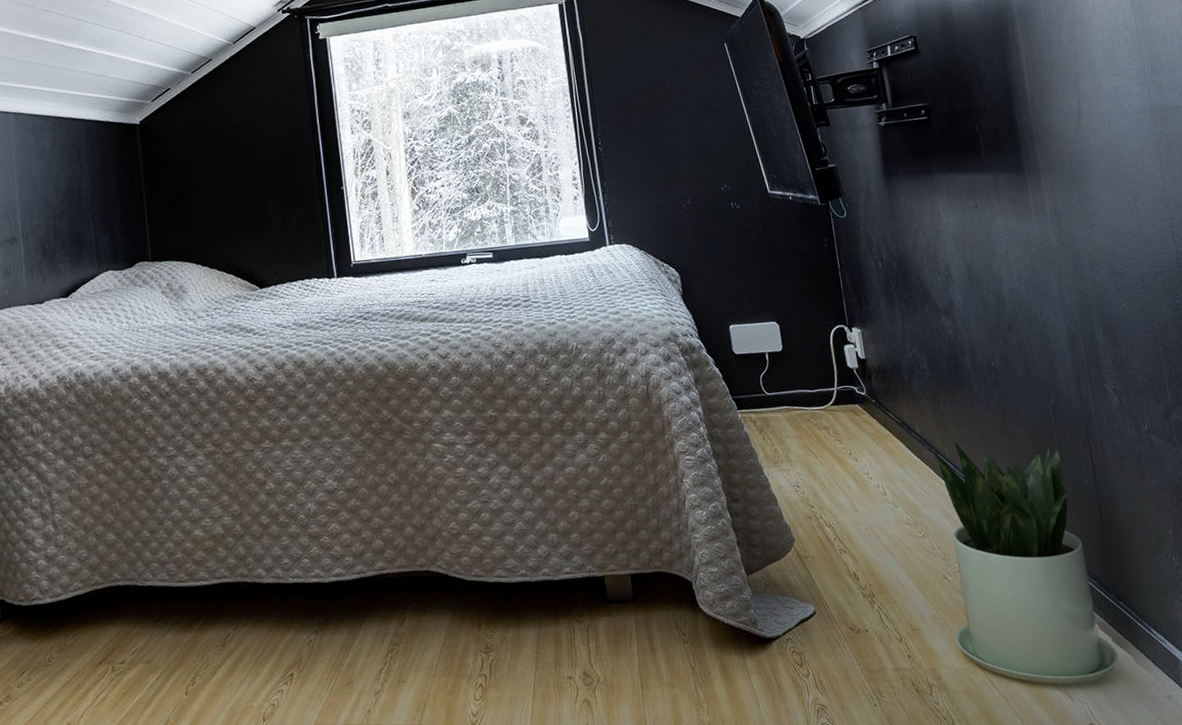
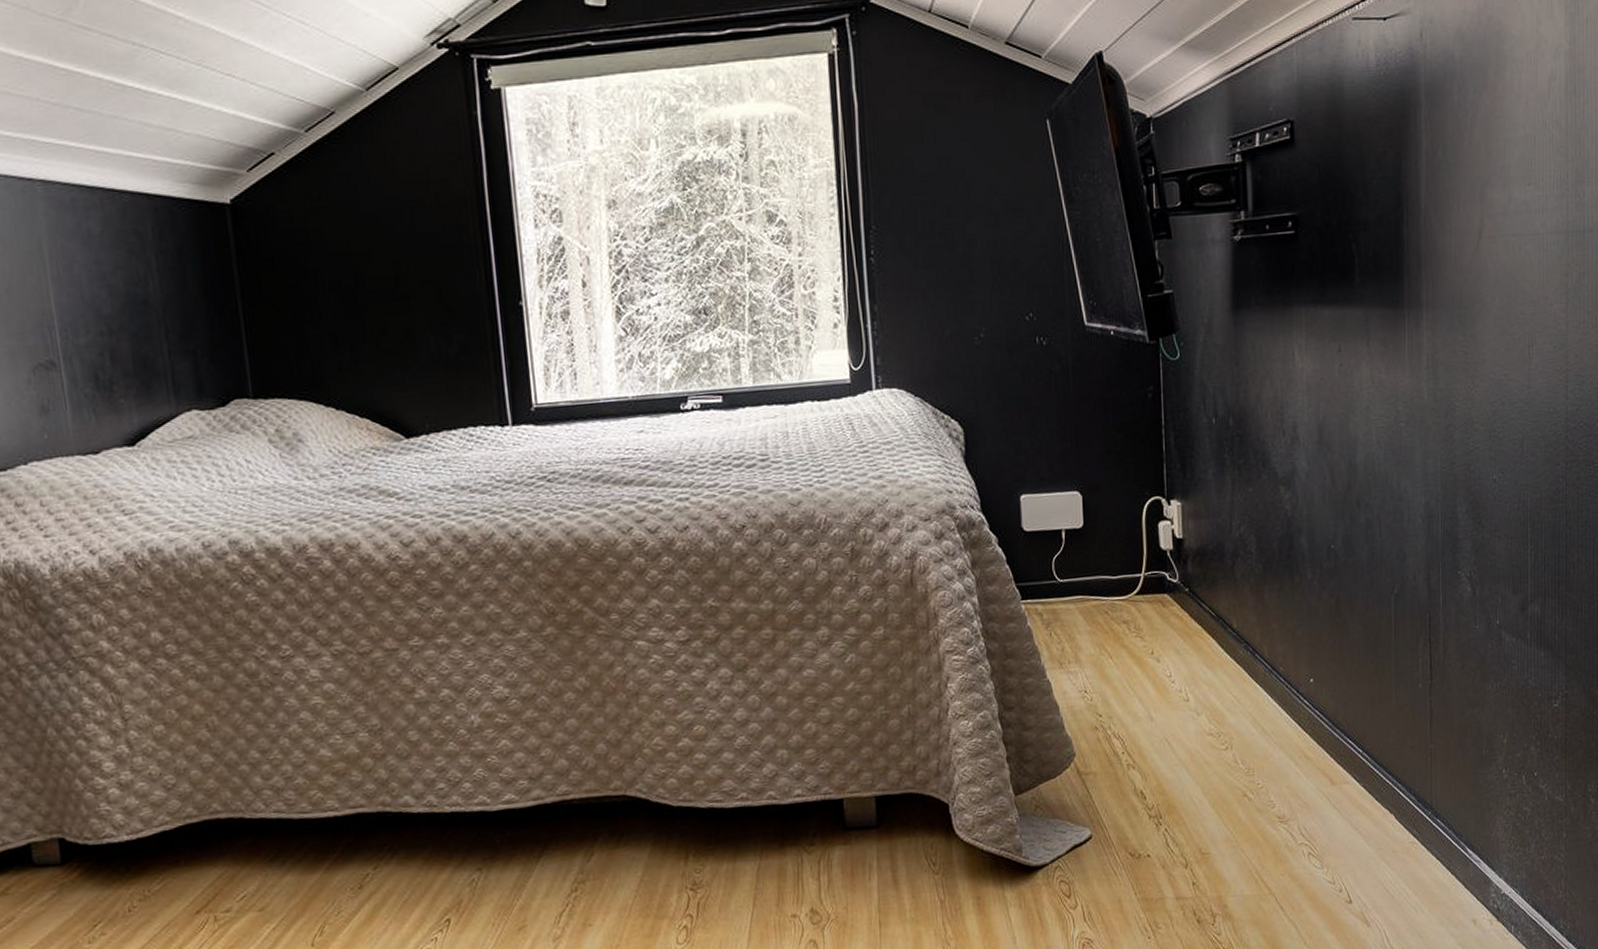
planter: present [934,441,1119,685] -> none [1248,638,1426,911]

